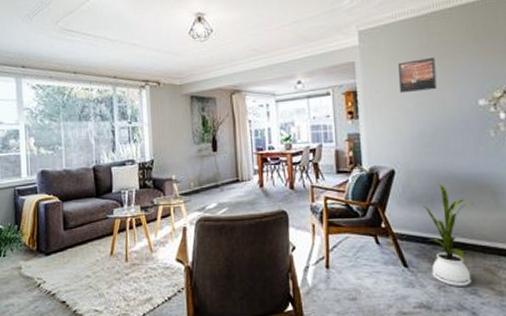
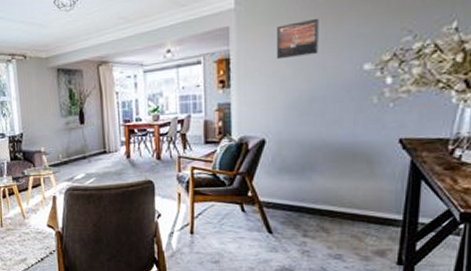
house plant: present [422,183,474,286] -> none [292,152,347,251]

